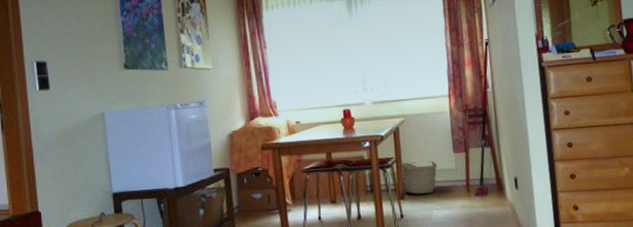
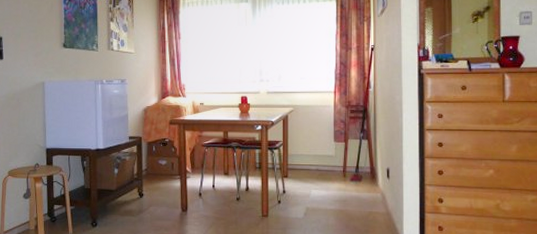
basket: present [398,160,438,194] -> none [285,146,319,174]

